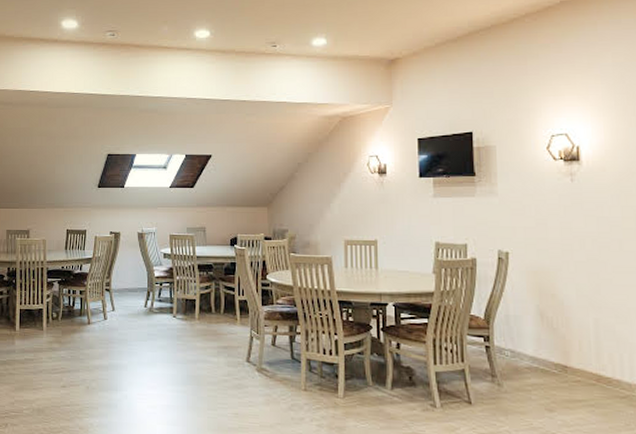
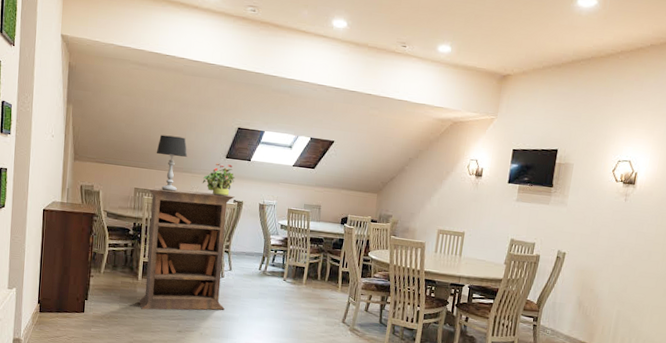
bookcase: none [17,226,111,364] -> present [139,187,235,310]
table lamp: none [26,171,58,230] -> present [156,134,188,192]
potted plant: none [75,194,110,229] -> present [202,163,236,196]

